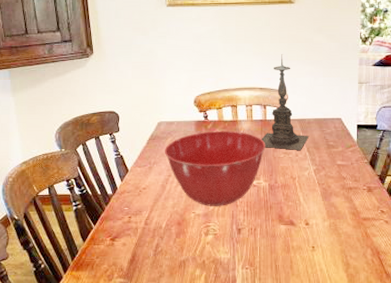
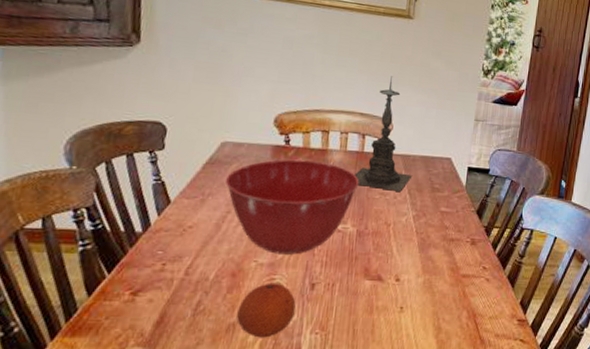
fruit: none [186,229,228,272] -> present [237,282,296,338]

